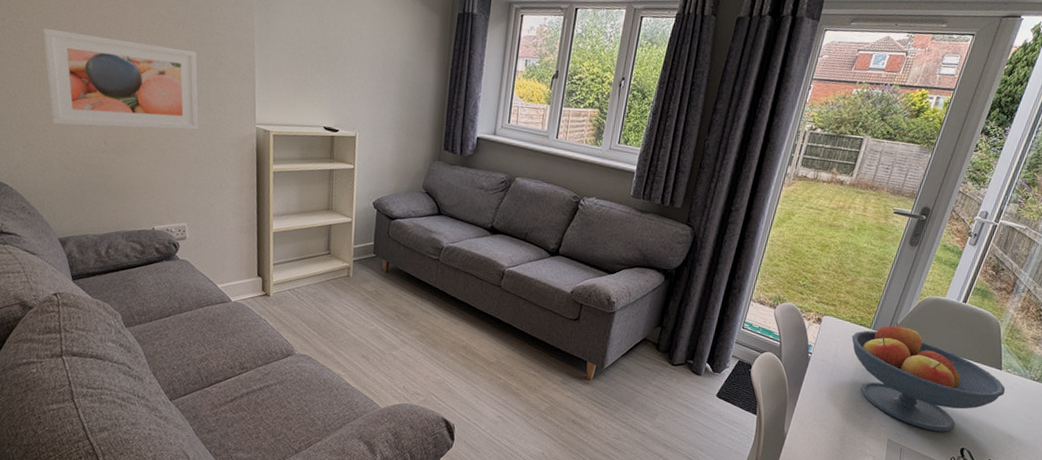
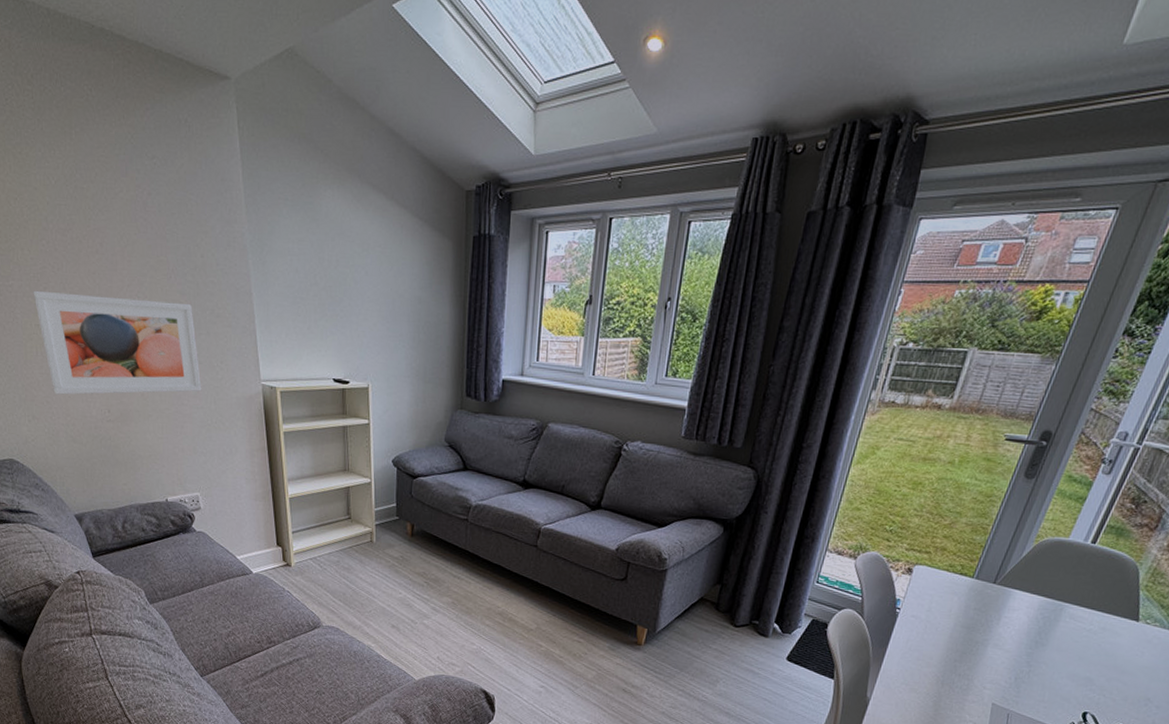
fruit bowl: present [852,321,1006,432] -> none [949,569,1143,694]

